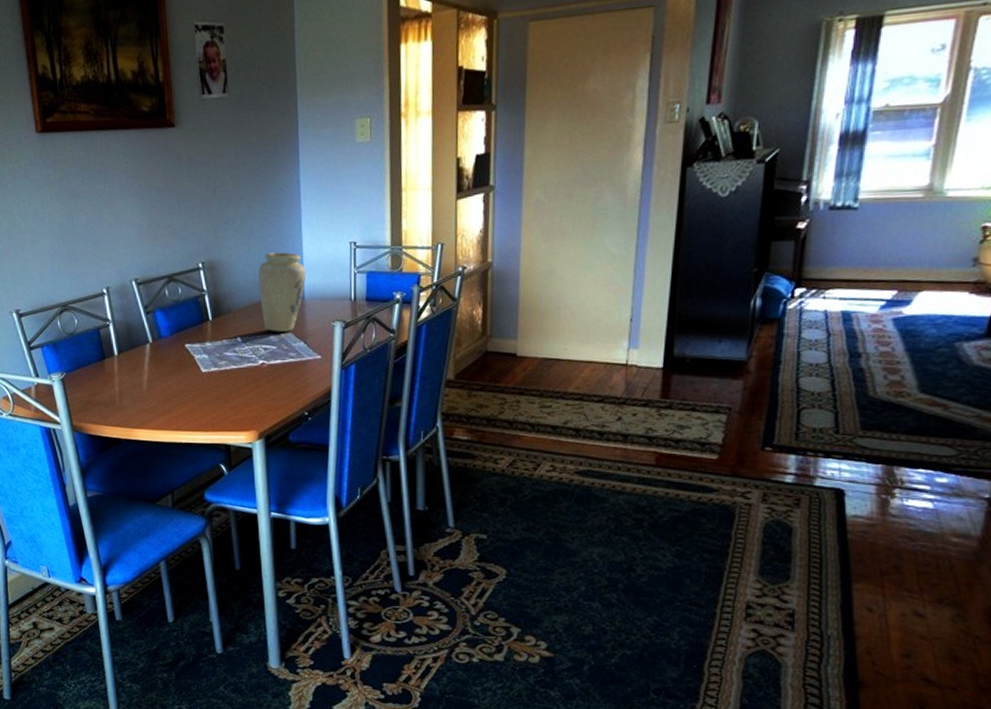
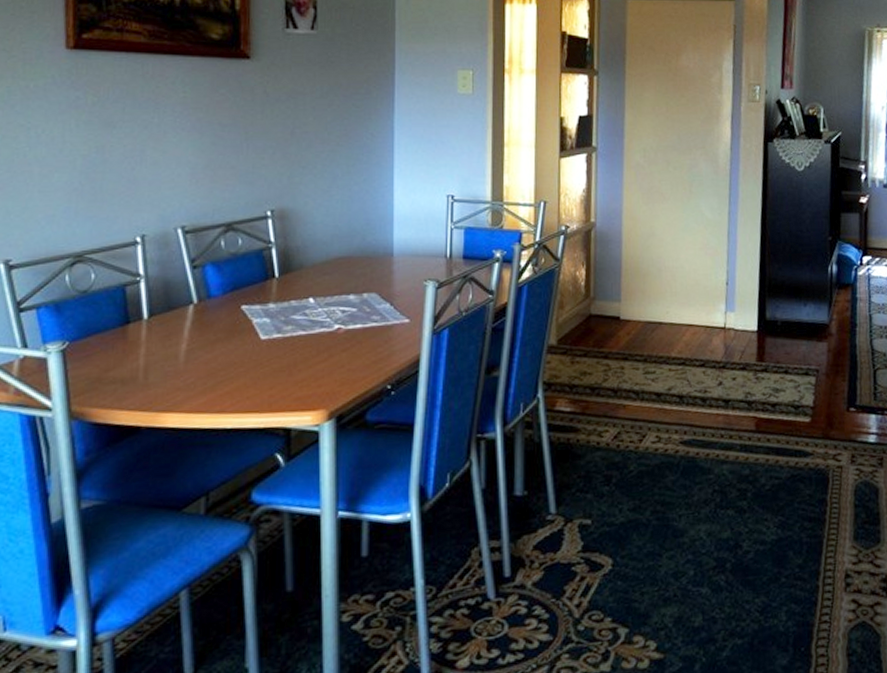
vase: present [258,252,306,332] -> none [340,202,397,292]

